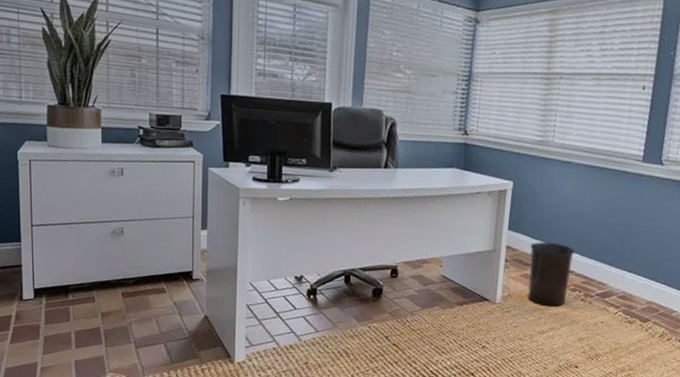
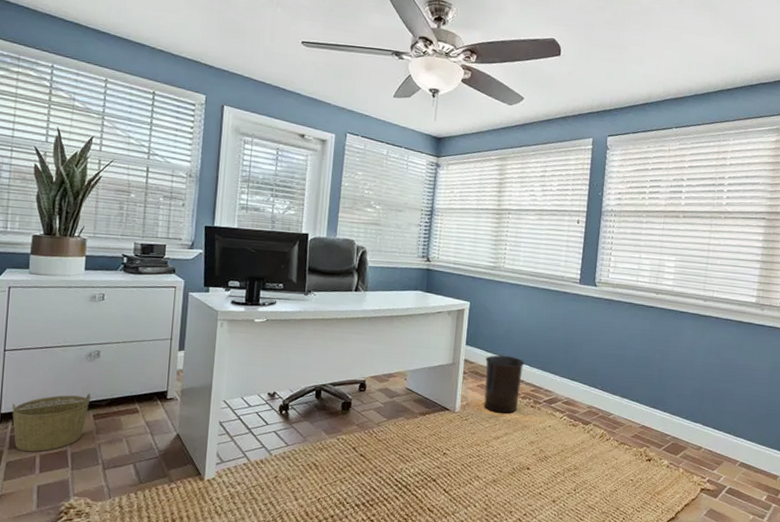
basket: none [44,271,118,328] -> present [12,393,91,453]

